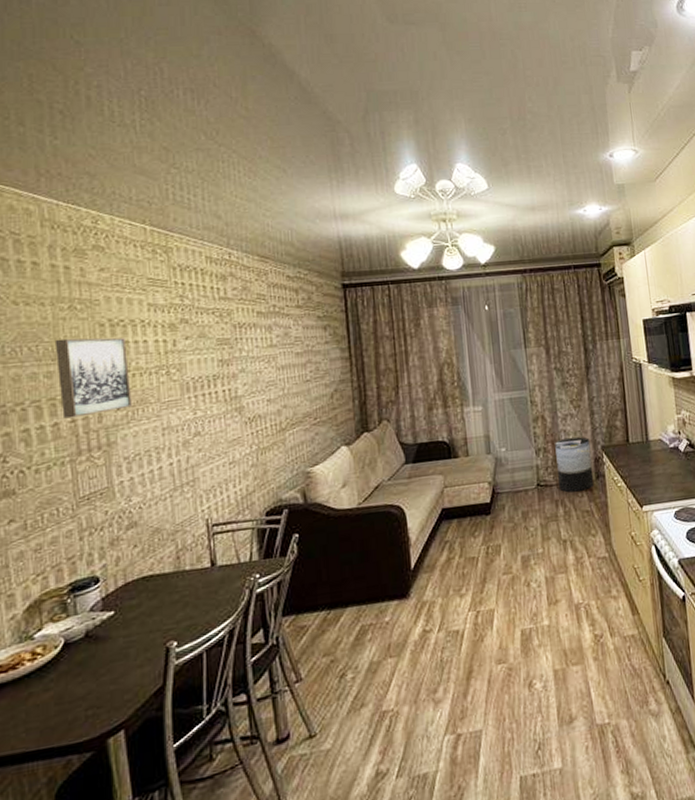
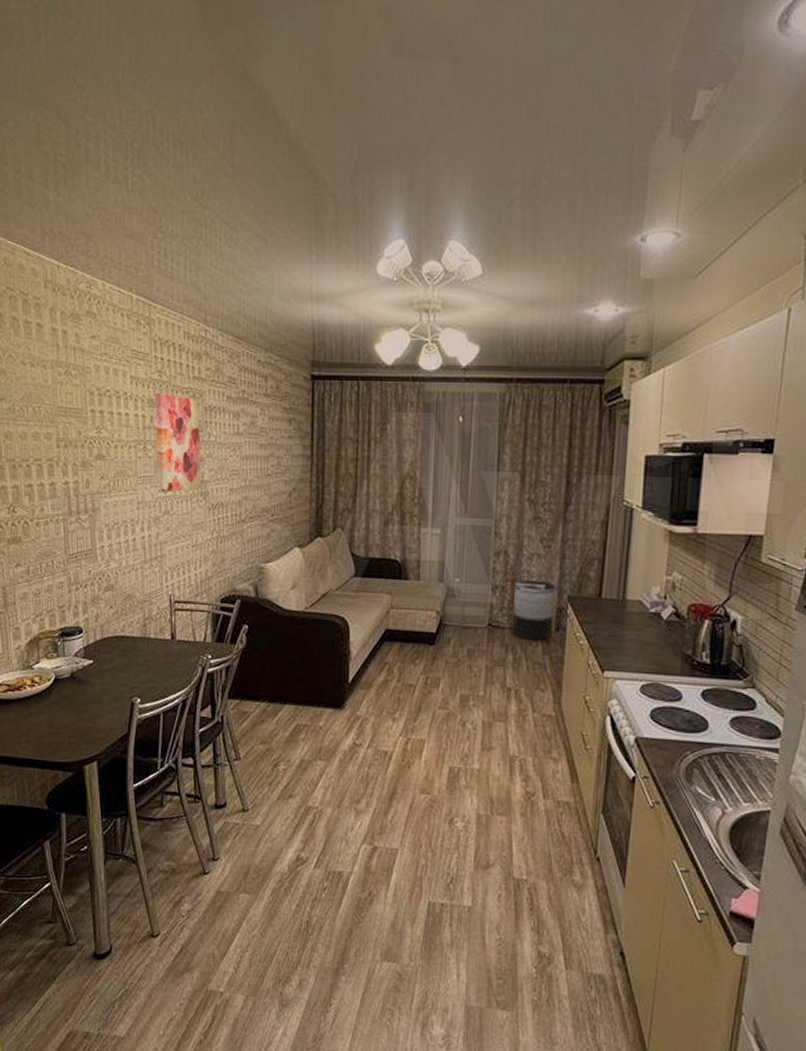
wall art: present [54,337,132,419] -> none [53,403,114,480]
wall art: none [177,316,236,415] -> present [155,393,202,493]

